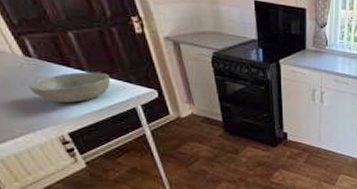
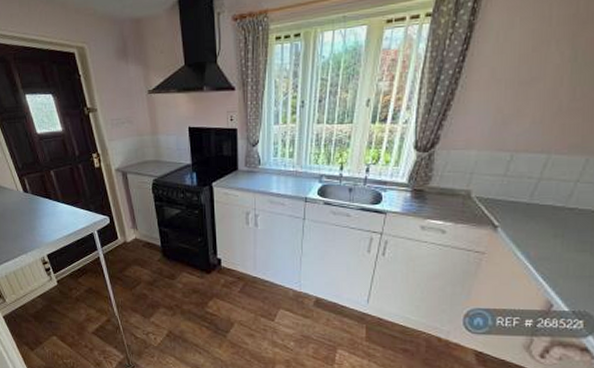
bowl: present [28,71,110,102] -> none [25,202,76,229]

